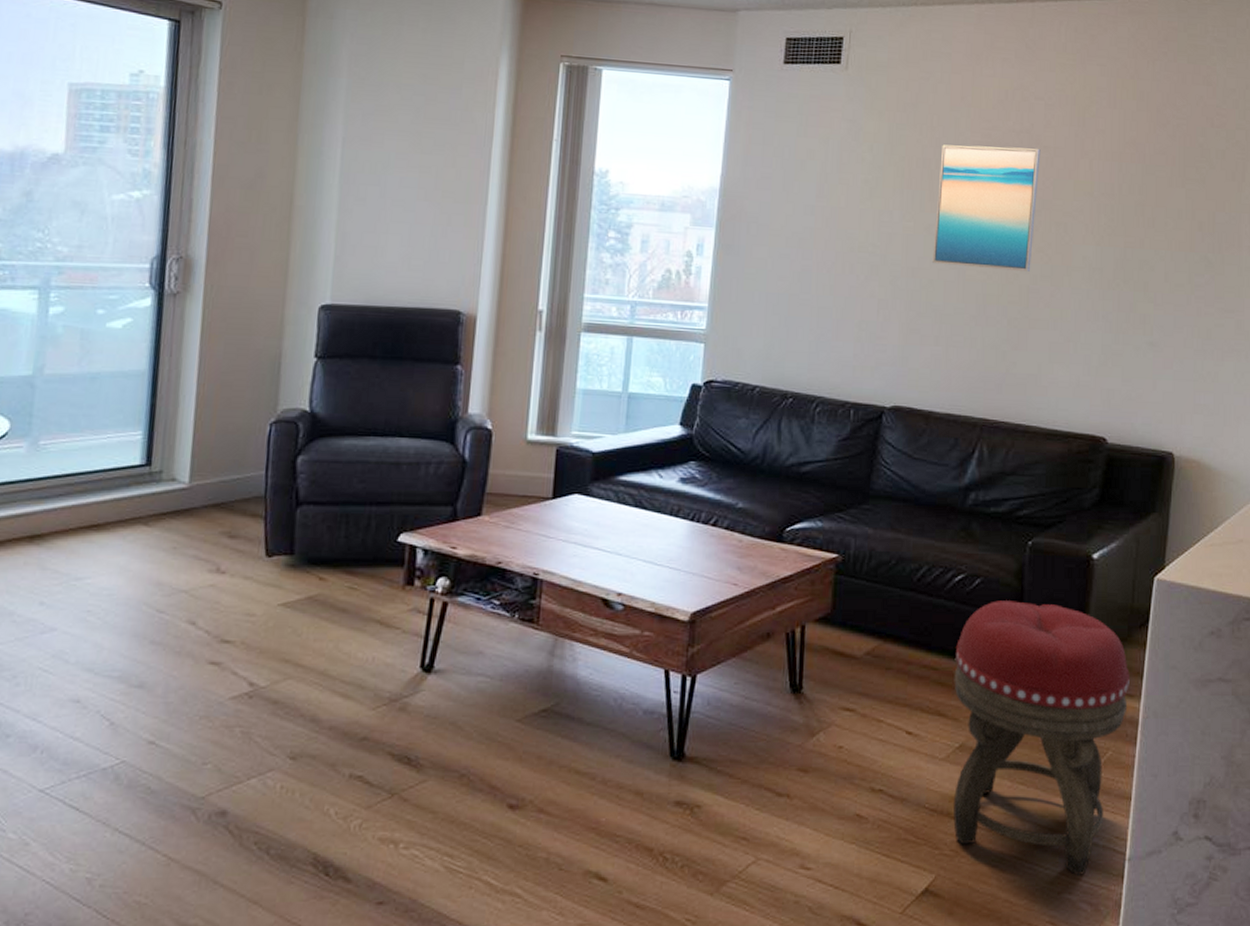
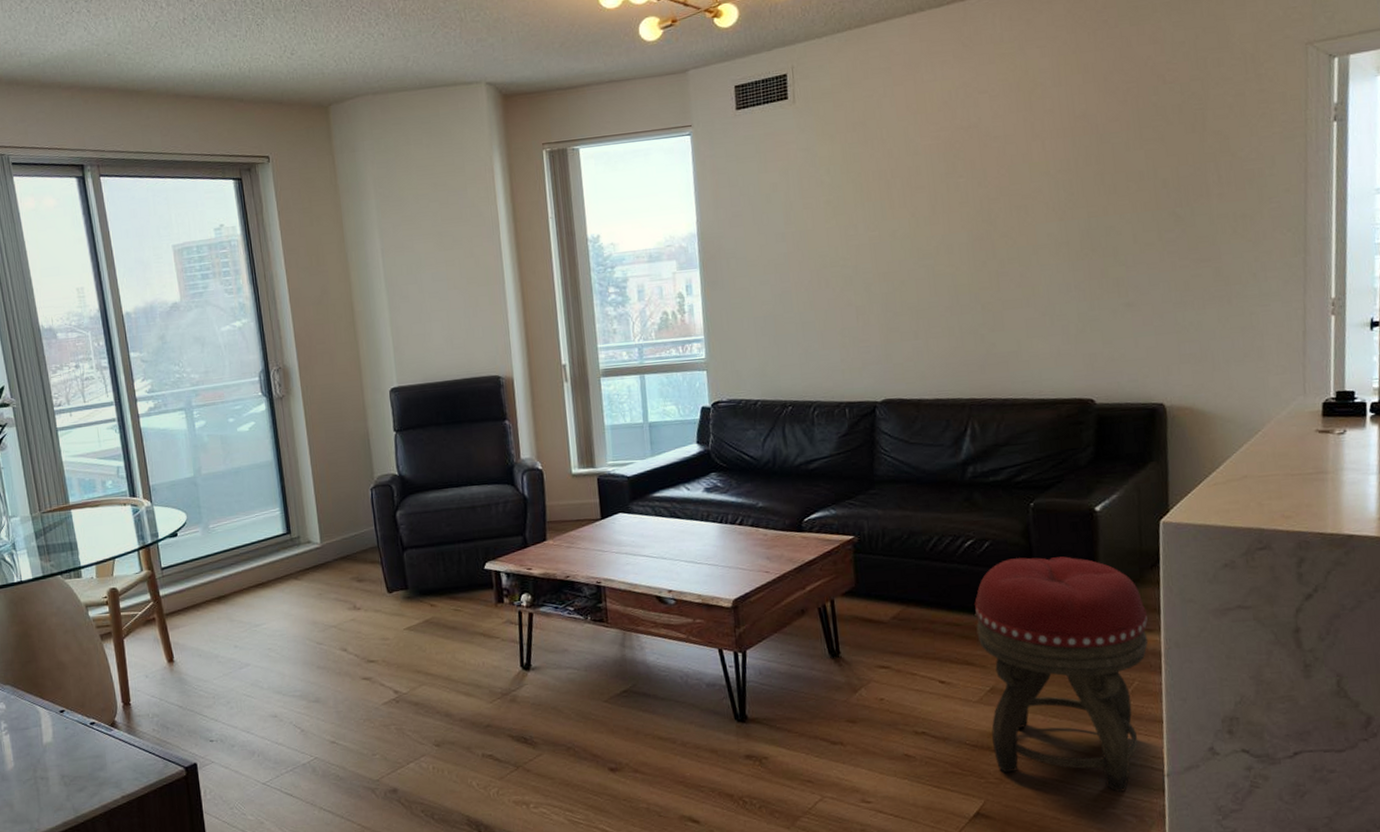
wall art: present [932,144,1041,272] -> none [894,139,997,265]

